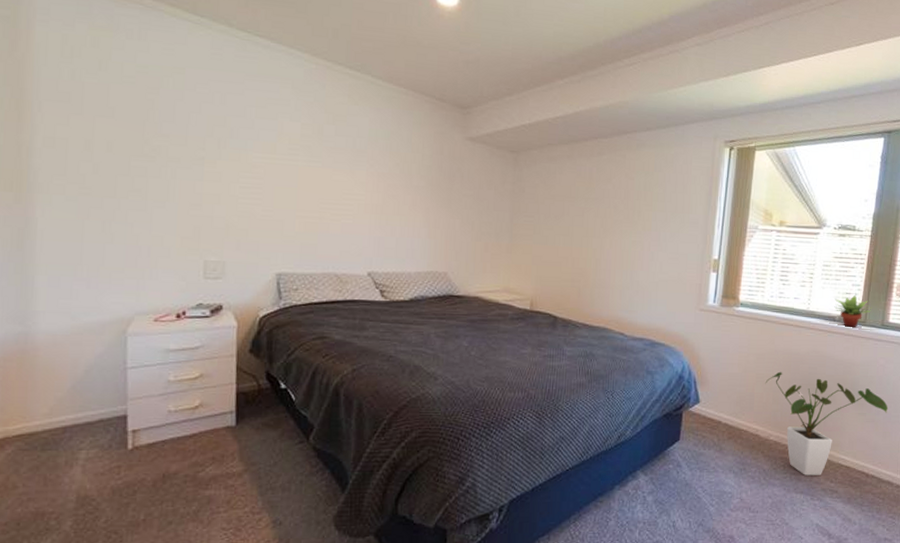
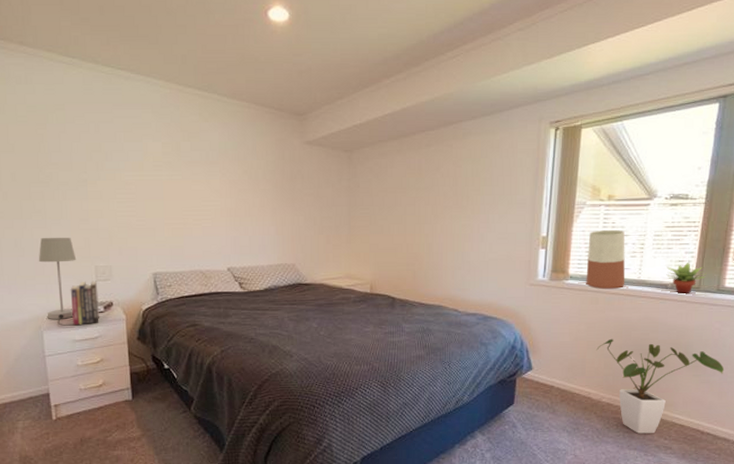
table lamp: none [130,223,191,332] -> present [38,238,90,326]
books: none [168,278,206,331] -> present [70,281,99,325]
vase: none [756,256,796,320] -> present [586,230,625,290]

